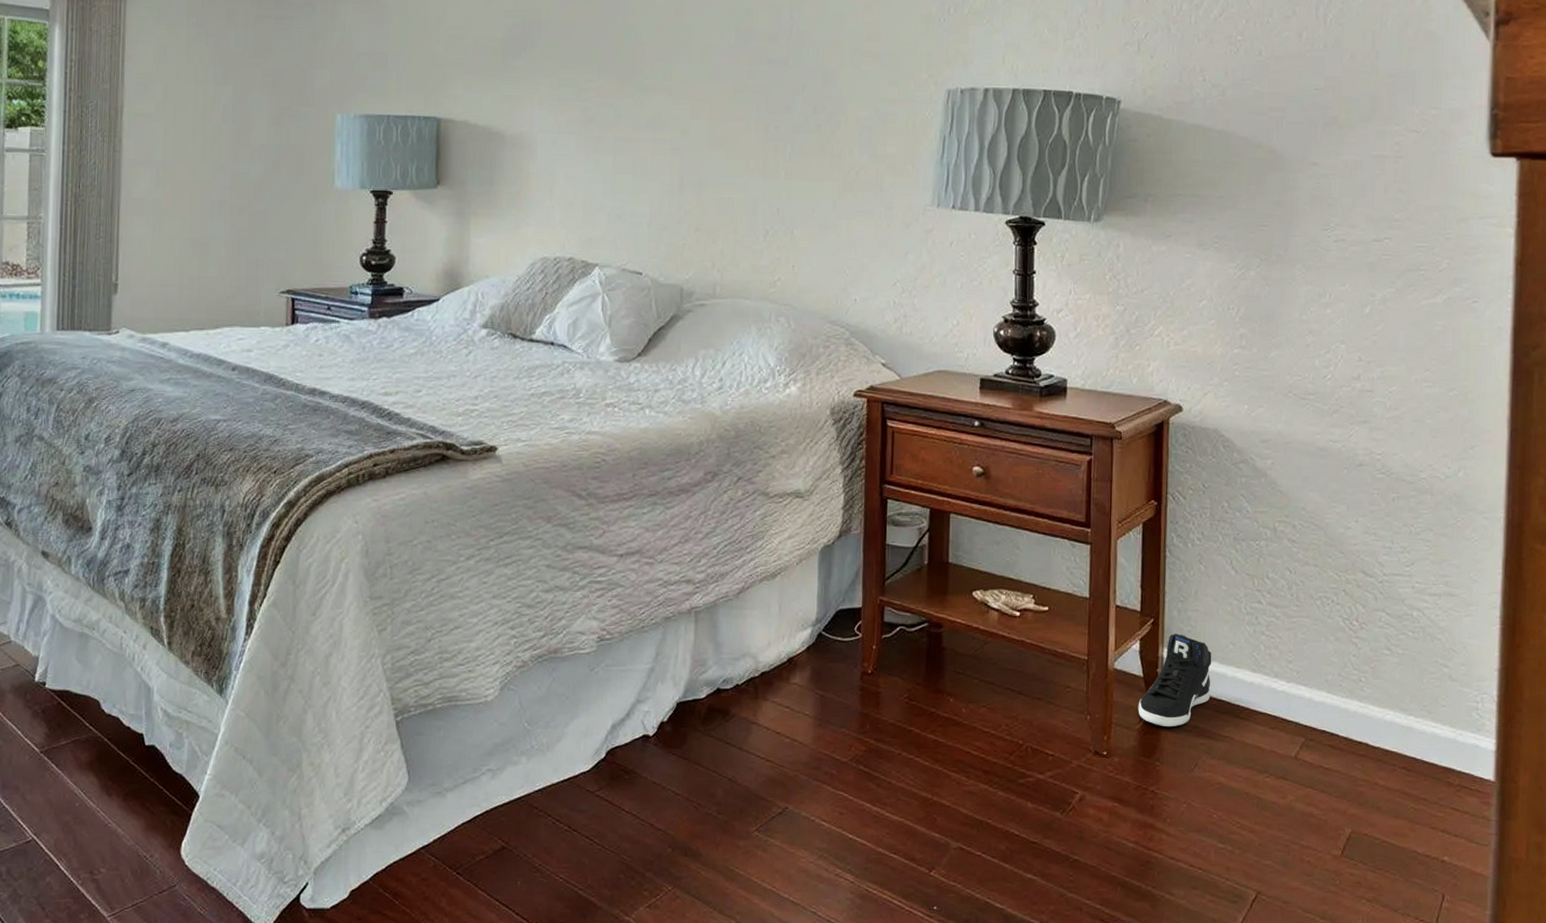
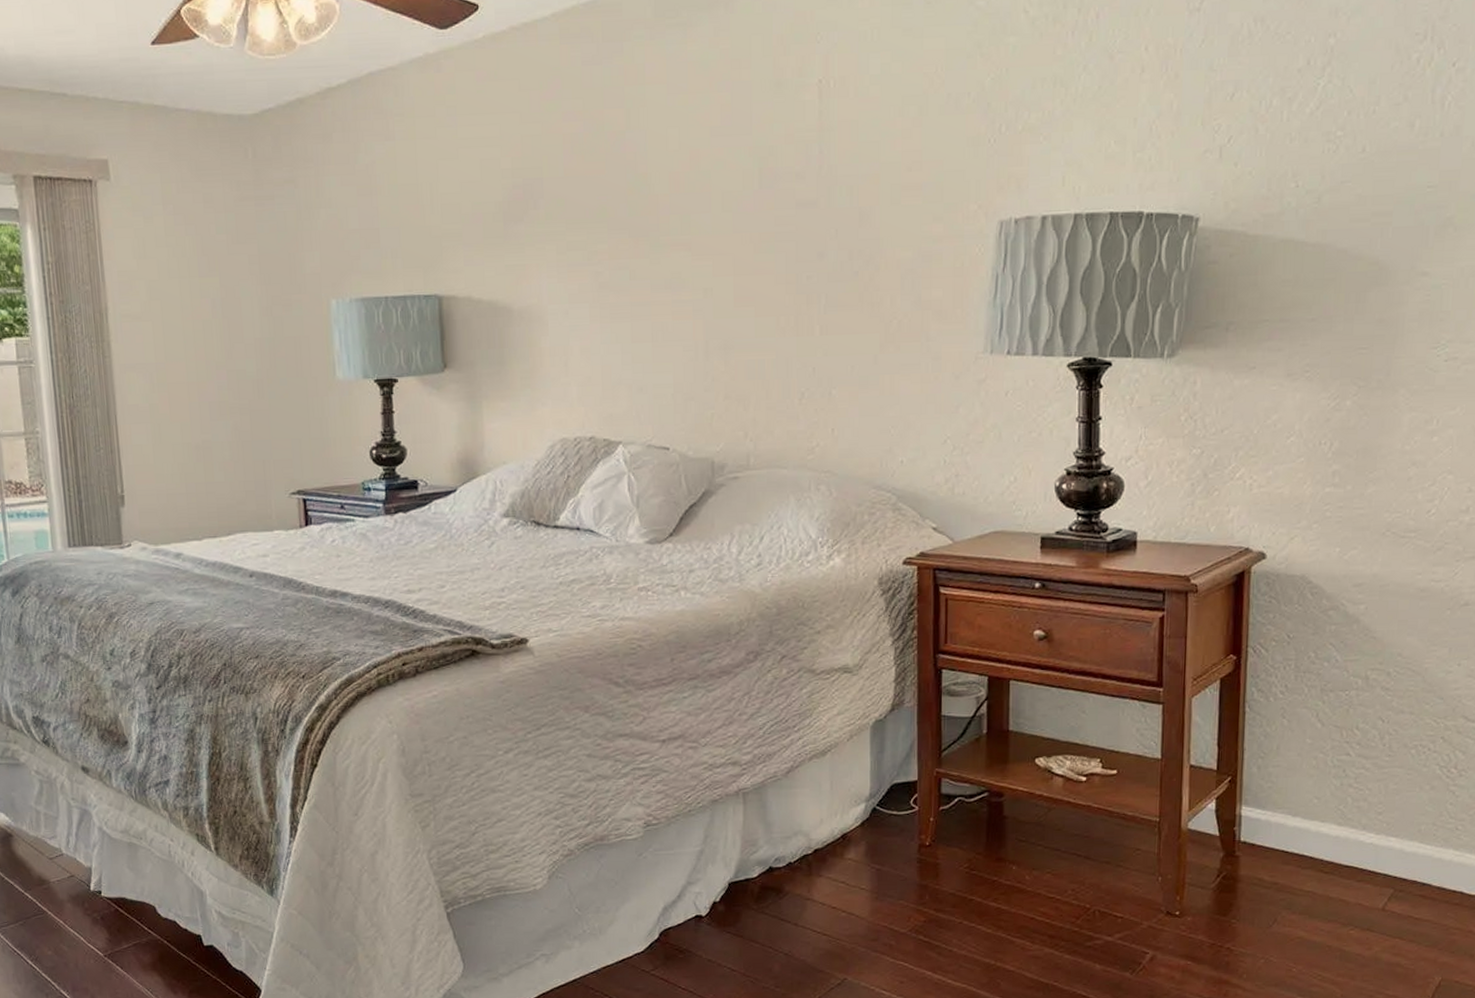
sneaker: present [1138,633,1212,728] -> none [1213,790,1295,885]

